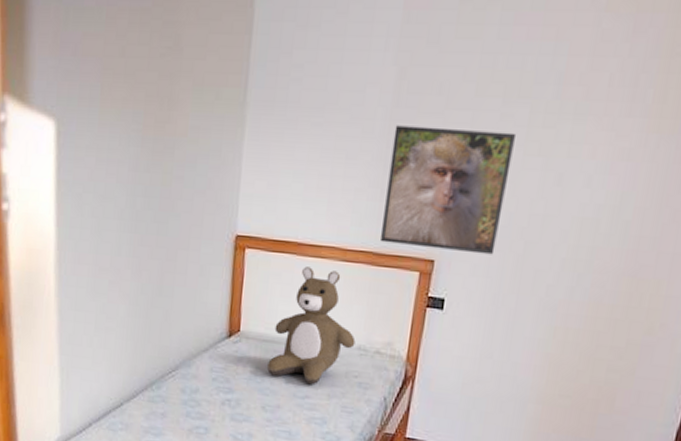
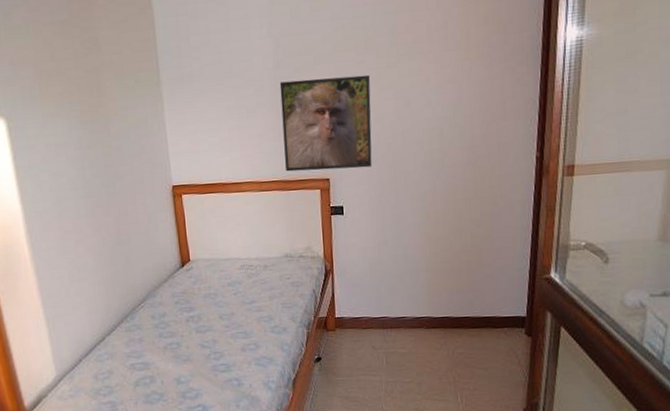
teddy bear: present [267,266,356,385] -> none [217,200,283,292]

